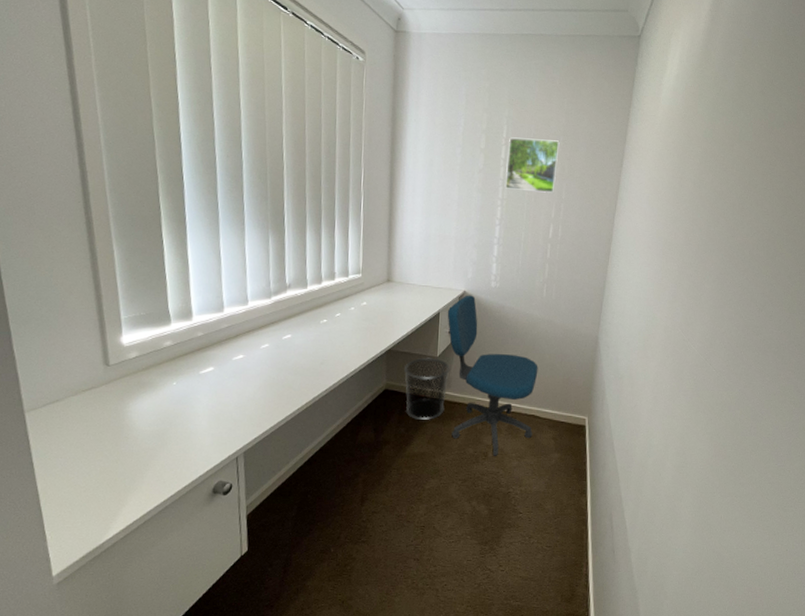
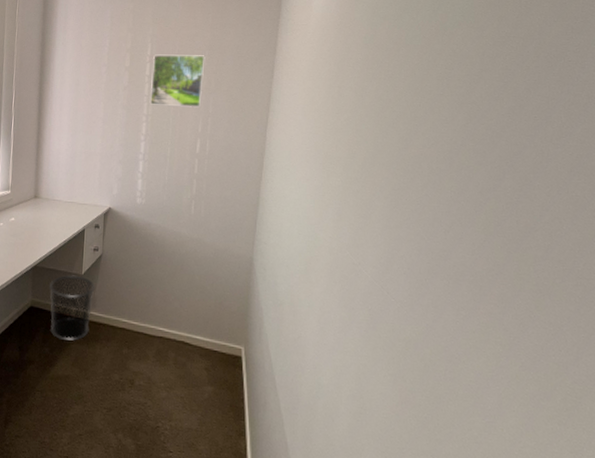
office chair: present [447,295,538,456] -> none [92,211,188,385]

